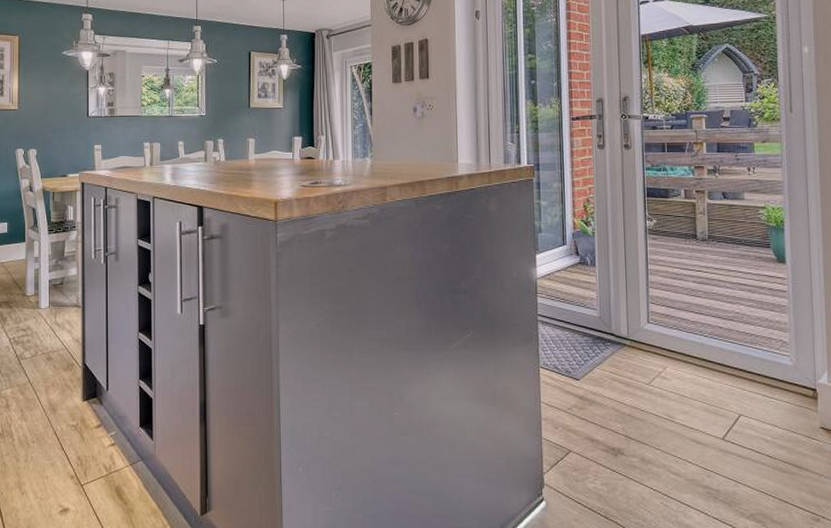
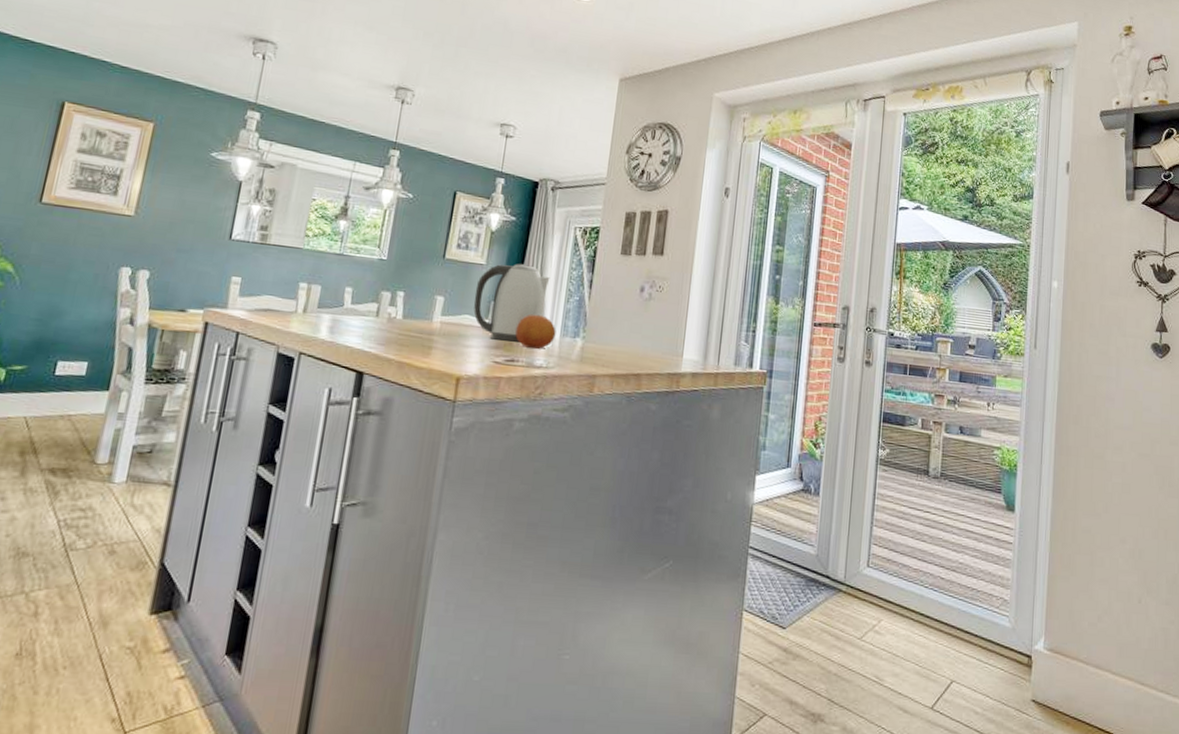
kettle: none [278,103,337,169] -> present [473,264,550,344]
fruit: none [316,142,348,171] -> present [515,314,556,349]

